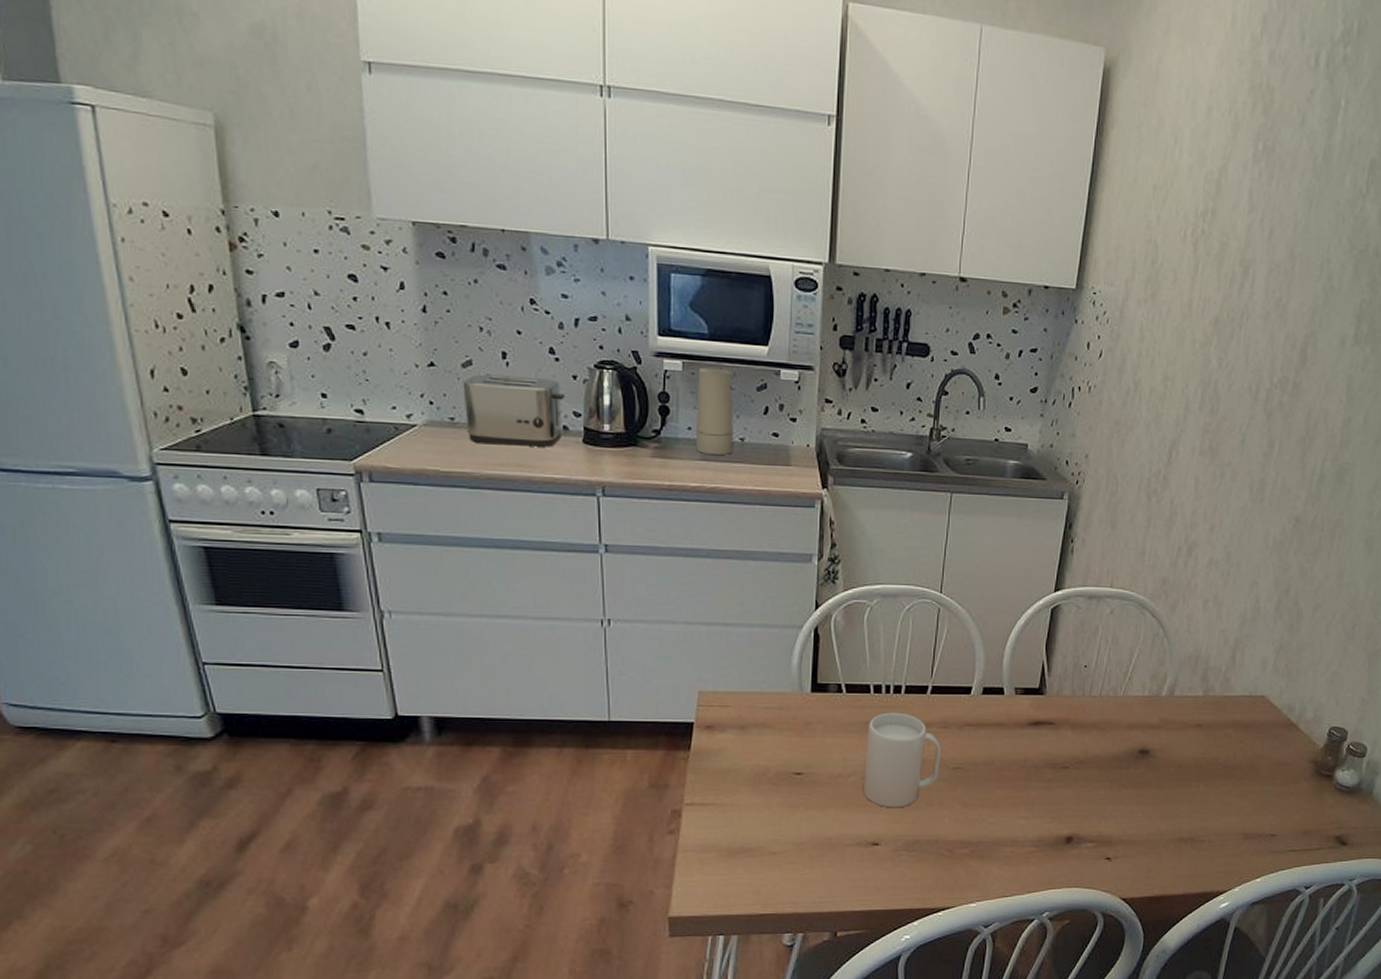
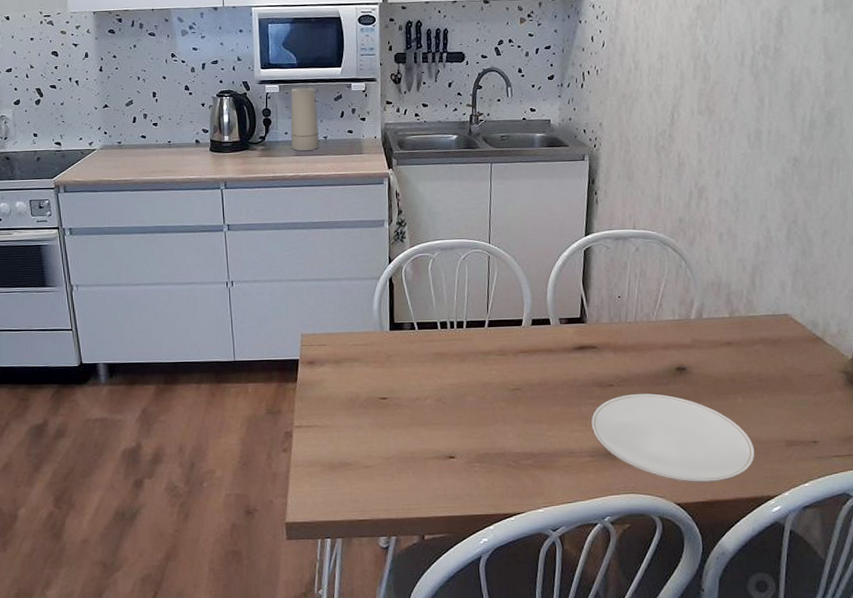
toaster: present [463,374,565,448] -> none [126,108,197,158]
mug: present [863,712,942,808] -> none [437,344,502,426]
plate: none [1039,778,1211,877] -> present [591,393,755,483]

